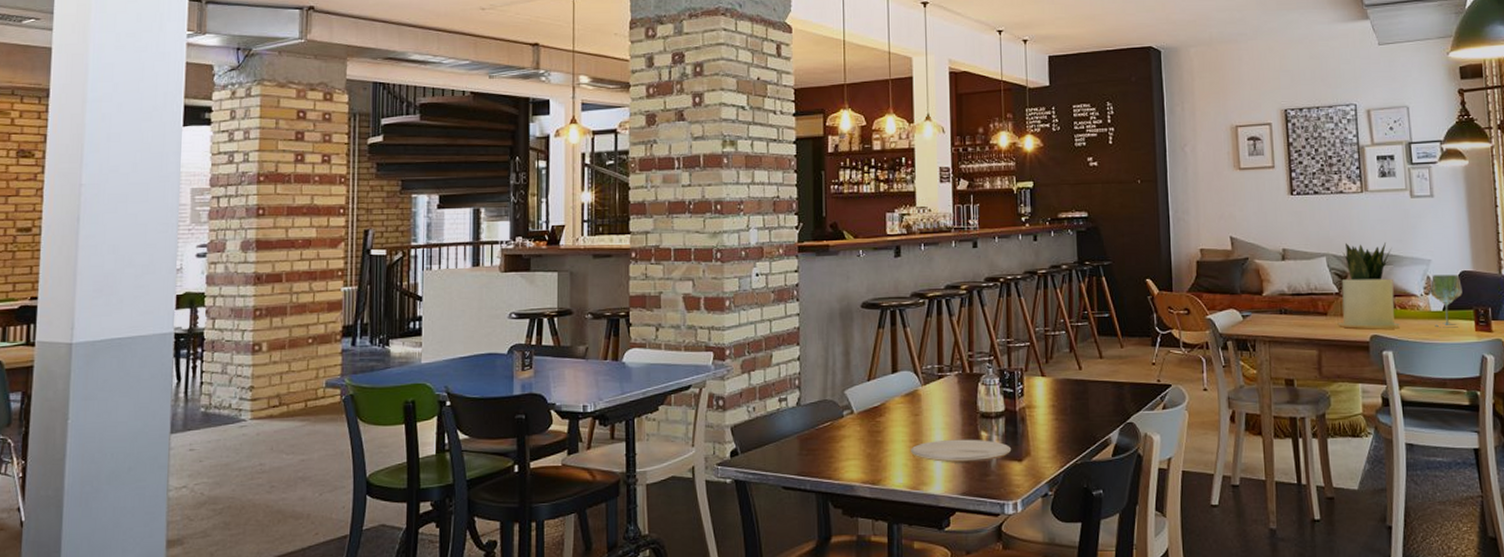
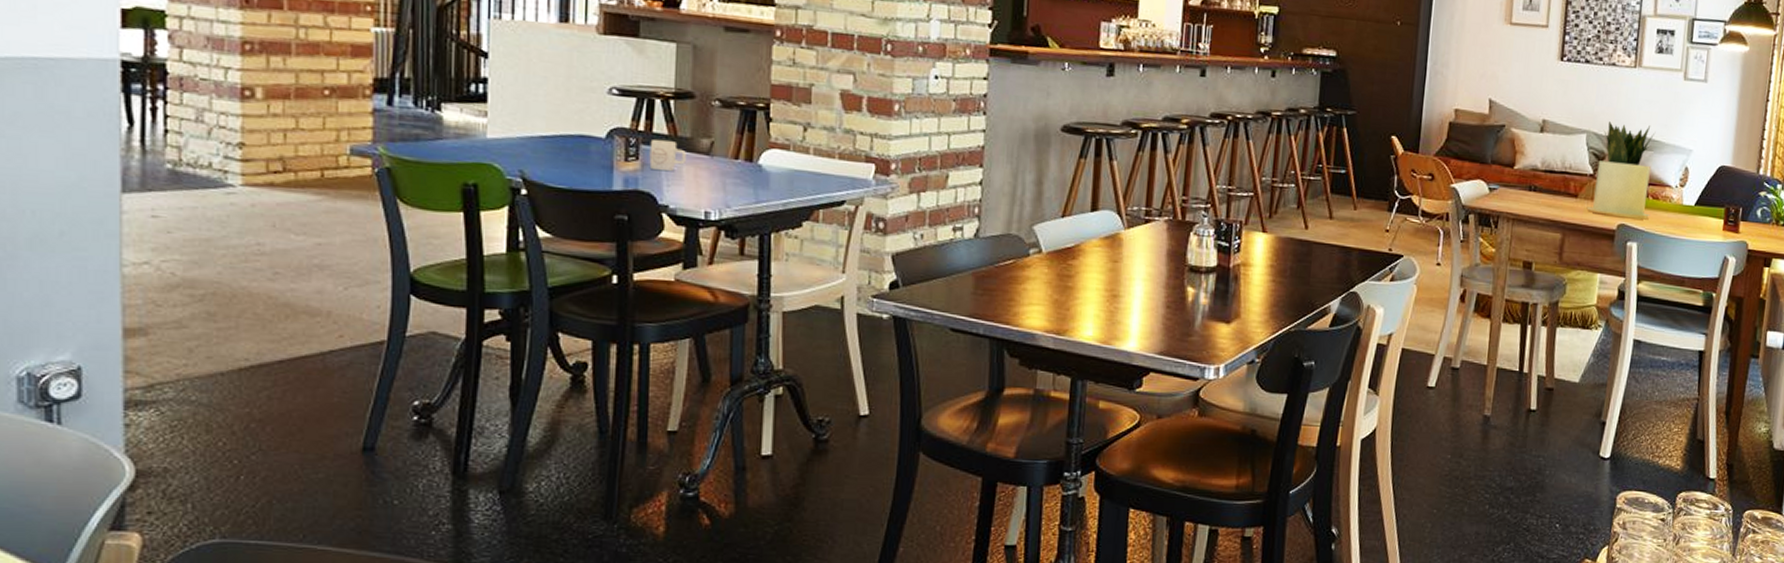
mug: none [540,351,567,376] -> present [649,140,686,172]
plate: present [910,439,1012,463] -> none [1104,292,1220,321]
wine glass: present [1430,274,1462,328] -> none [1684,167,1718,225]

